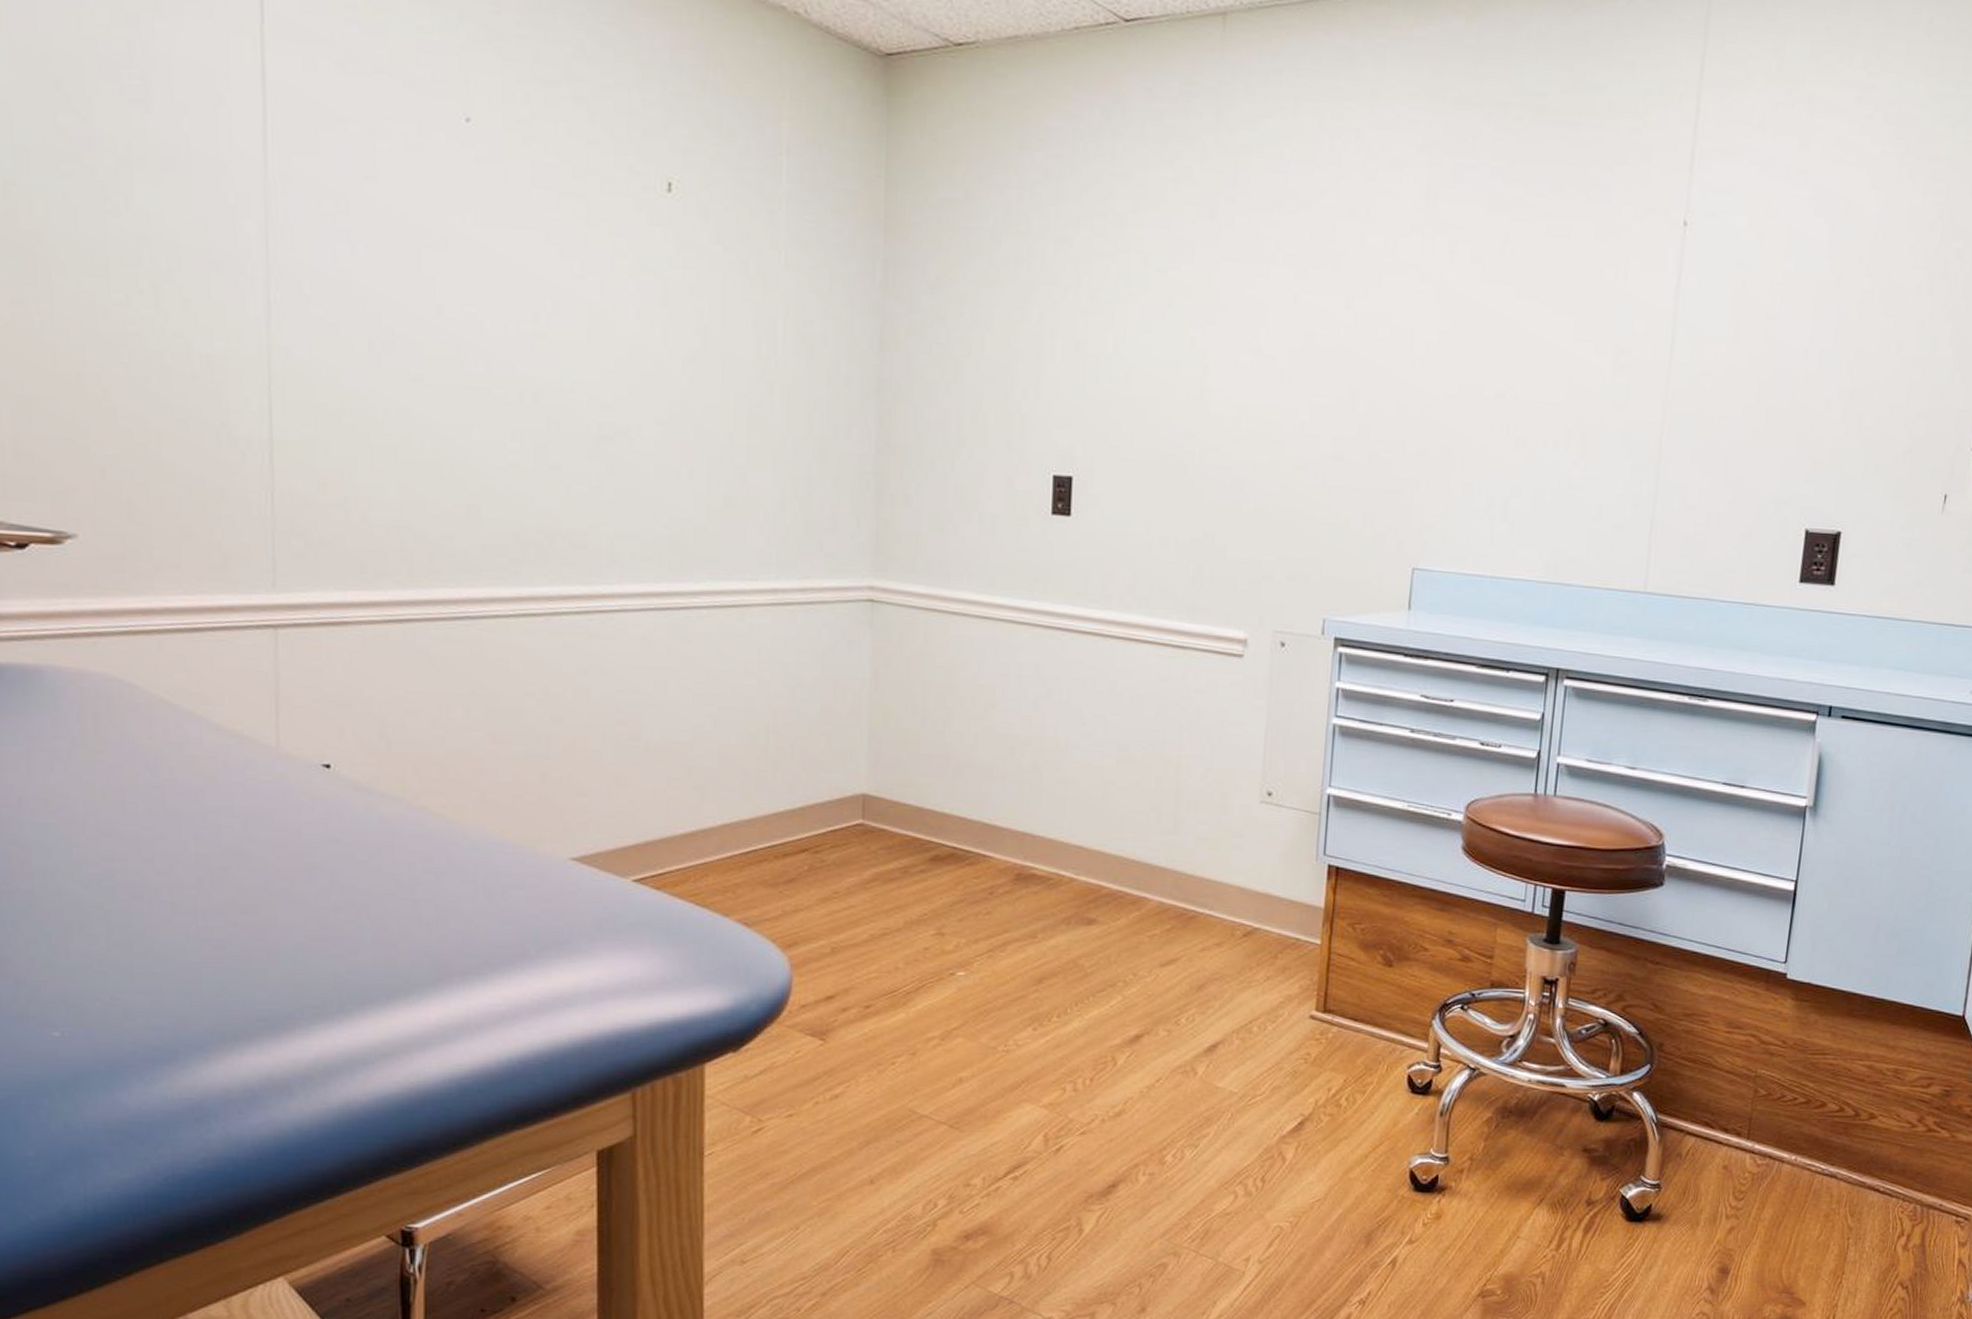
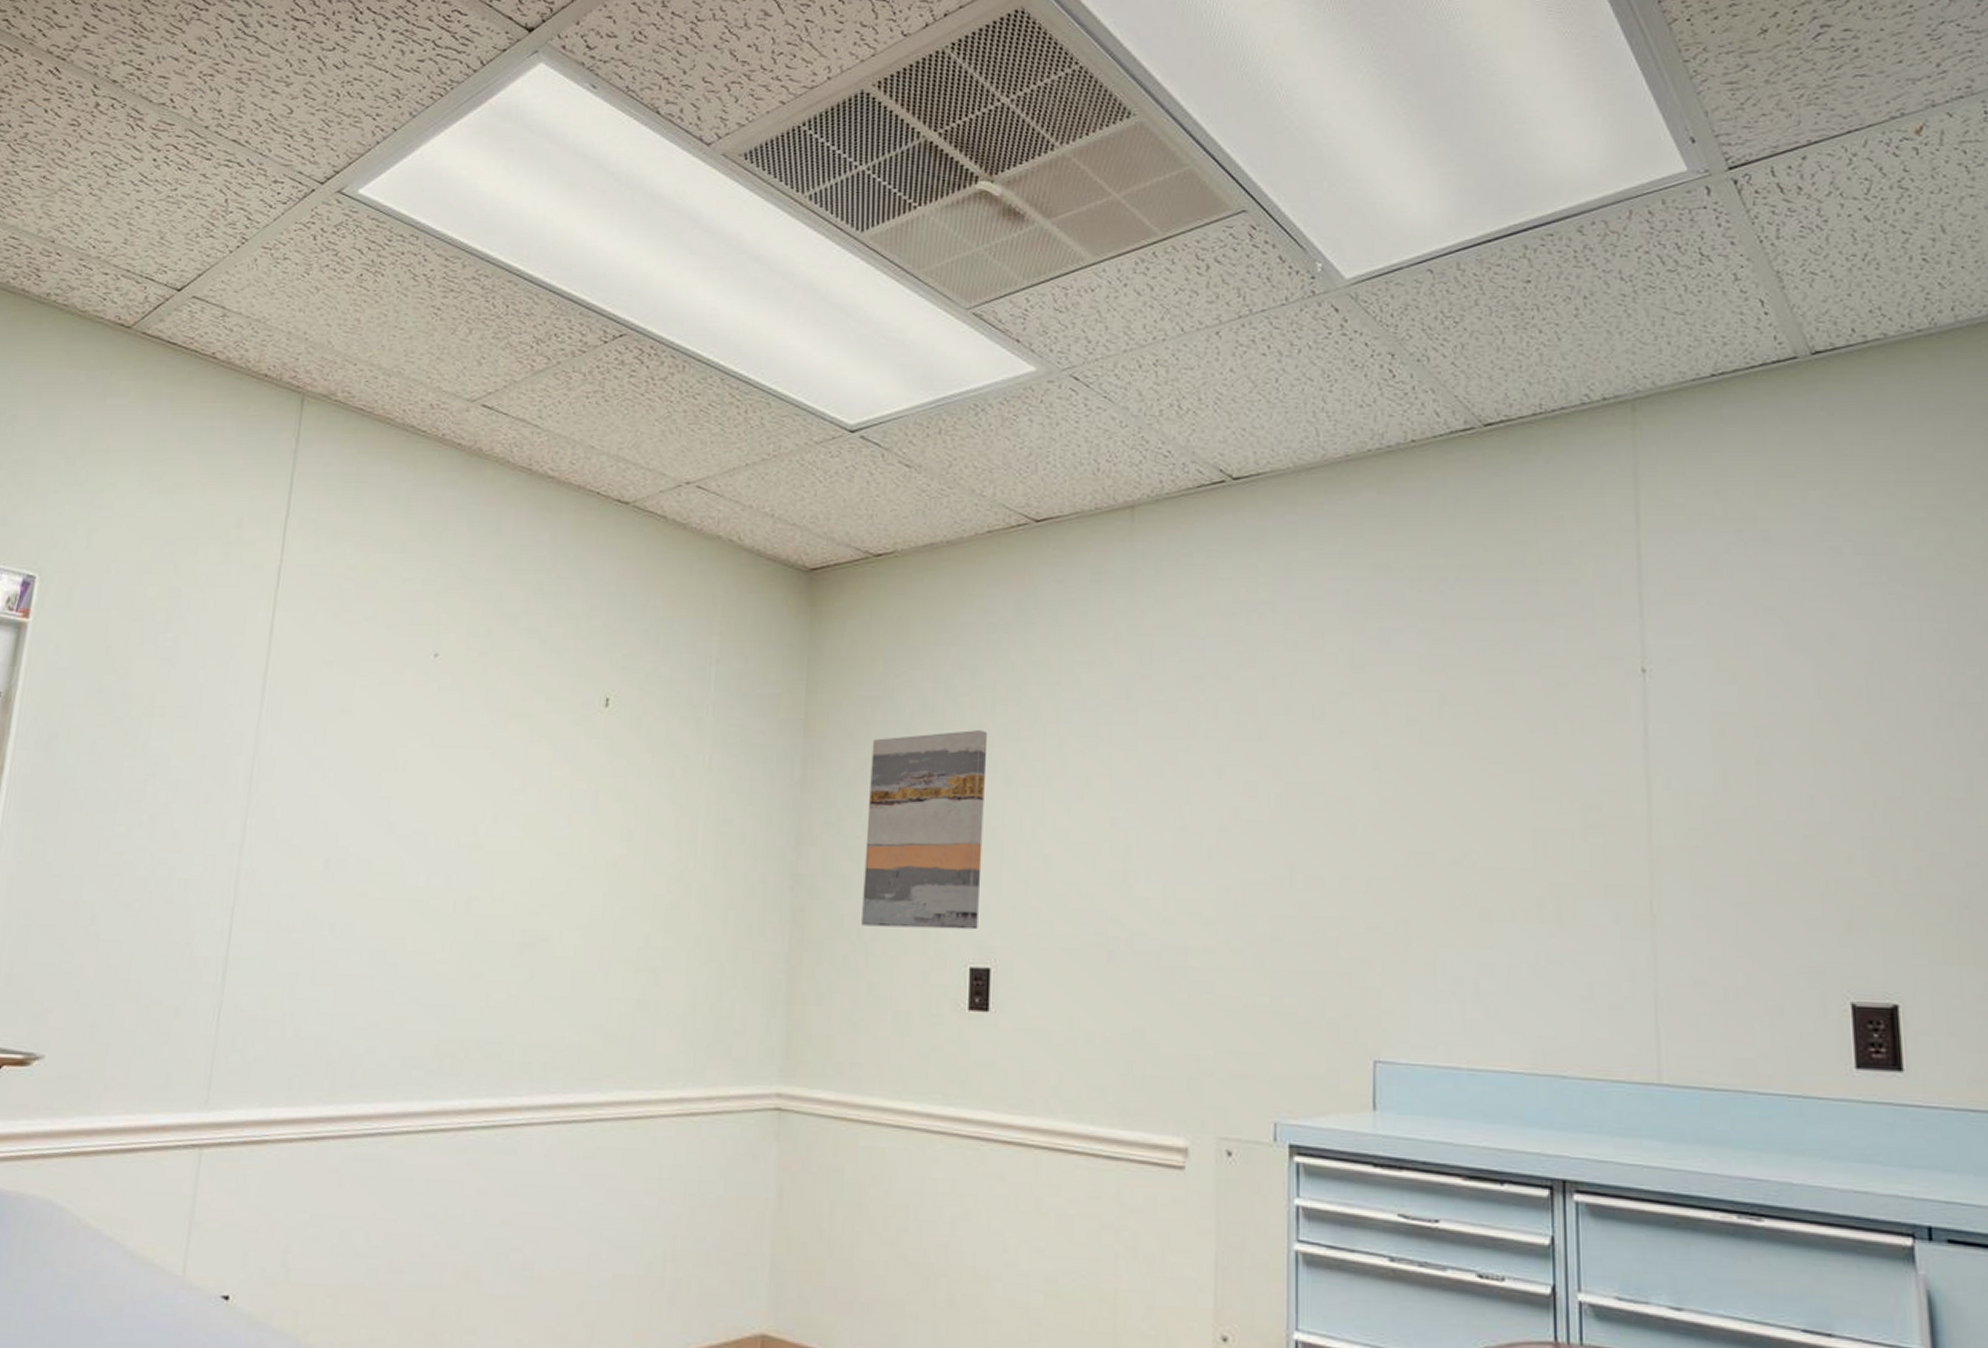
wall art: none [948,241,1073,440] -> present [861,730,988,930]

